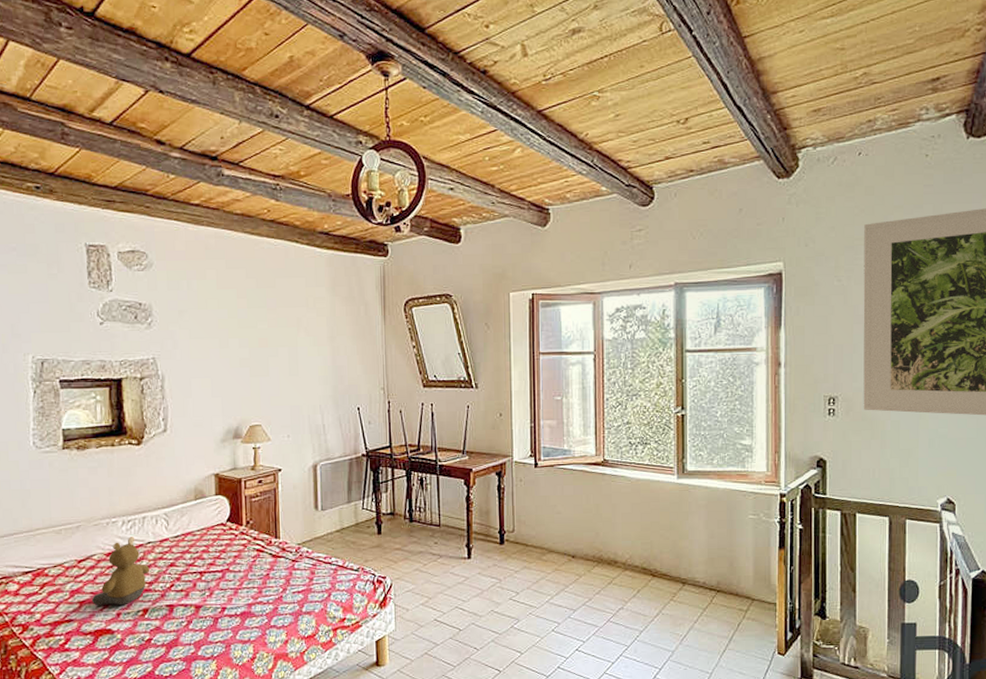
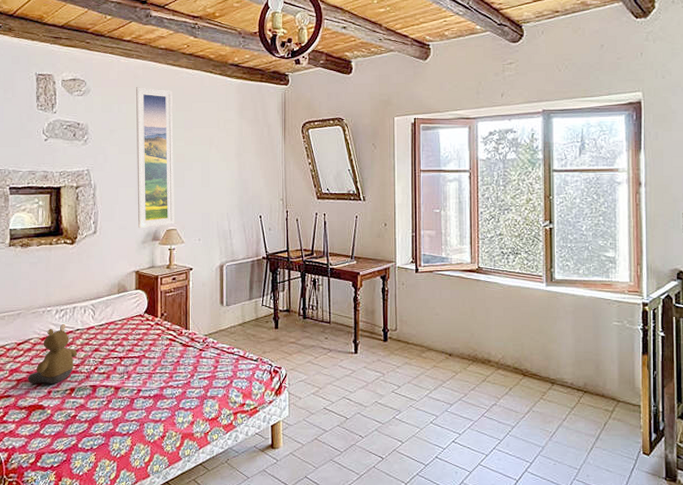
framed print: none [208,260,259,425] -> present [136,87,175,229]

